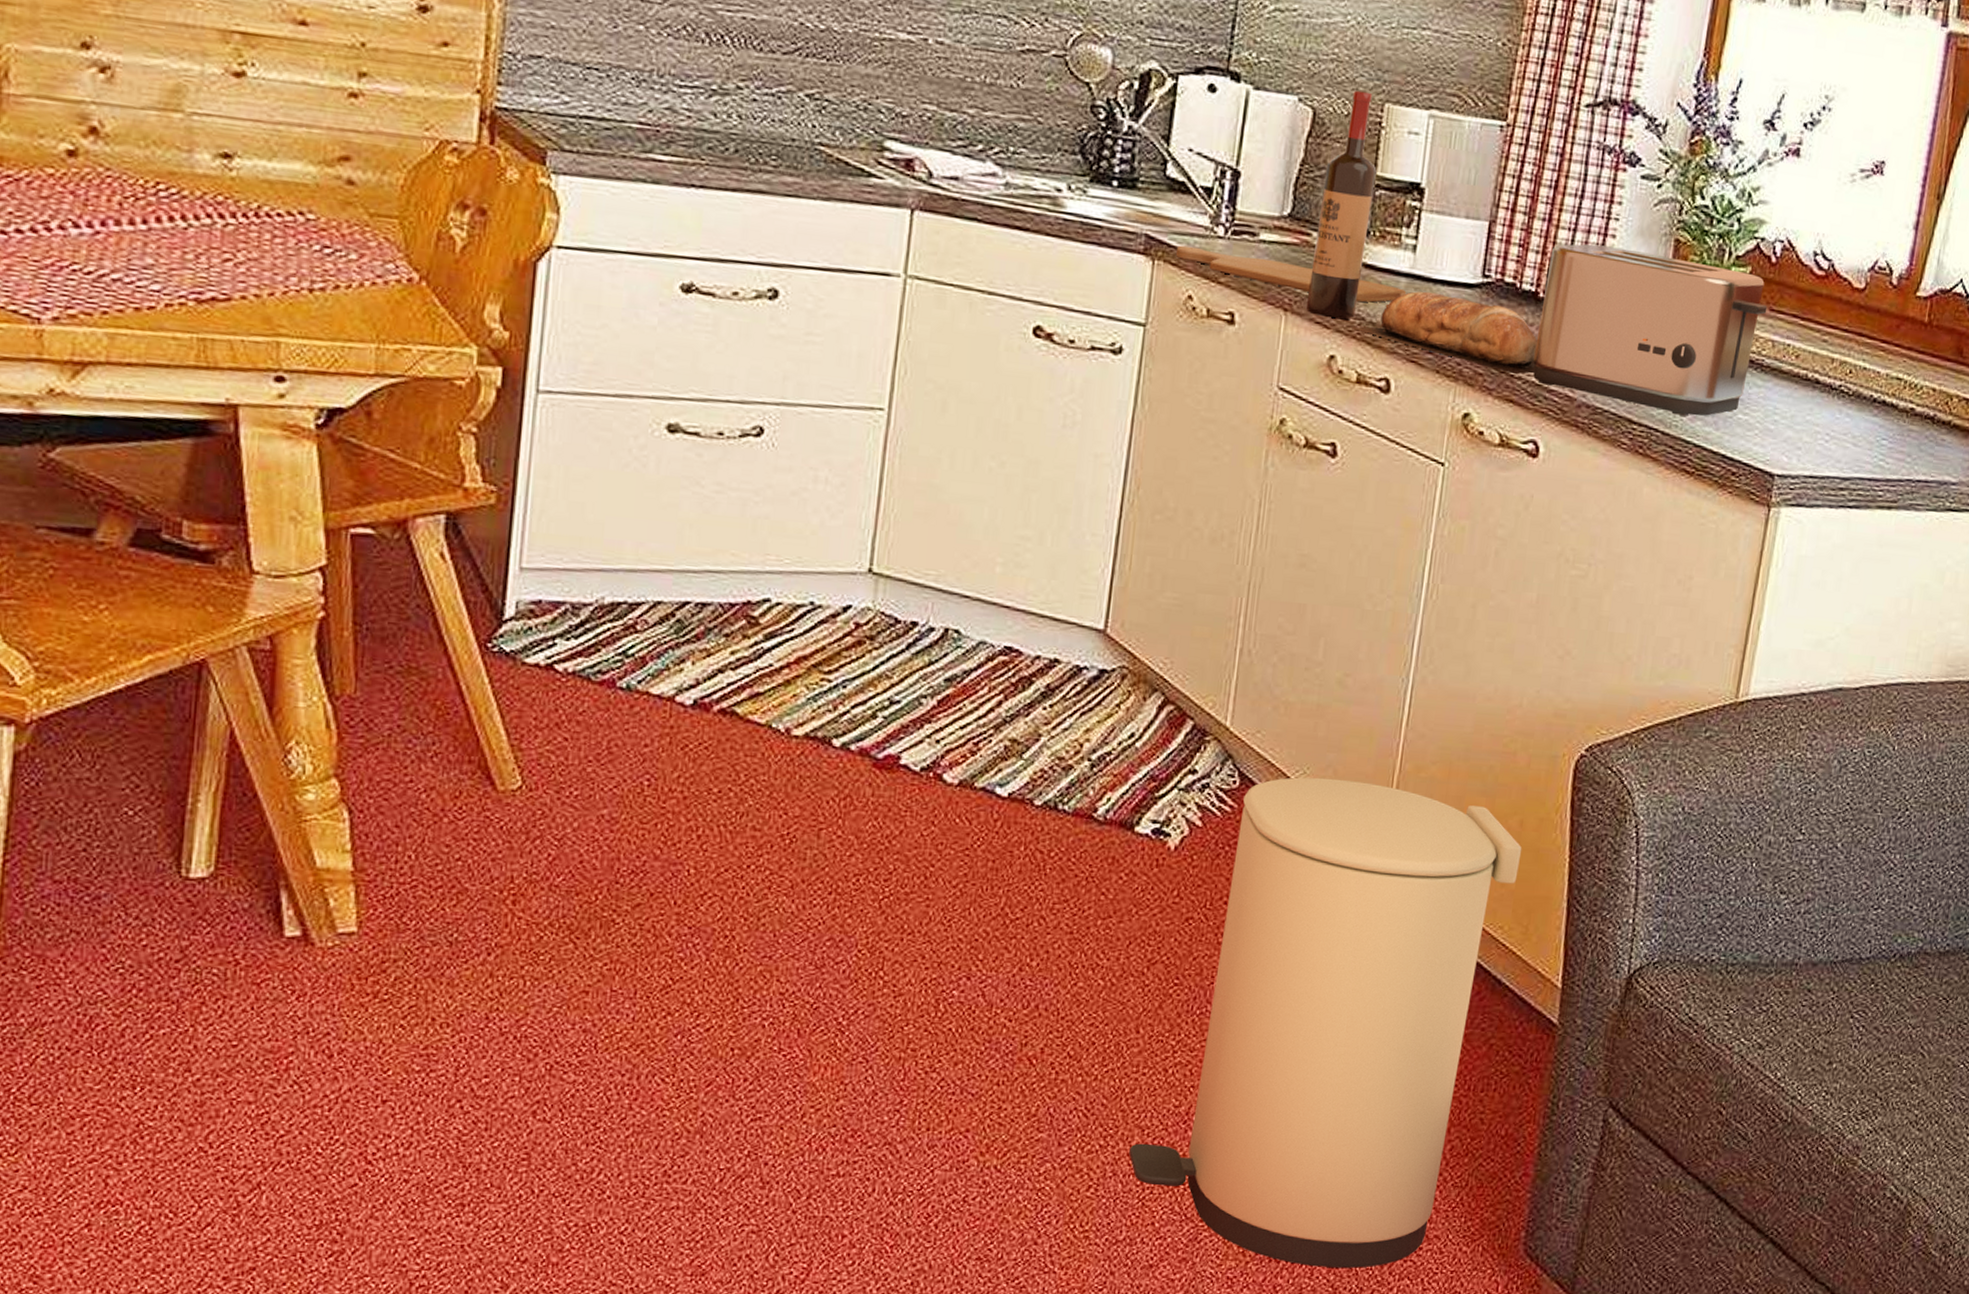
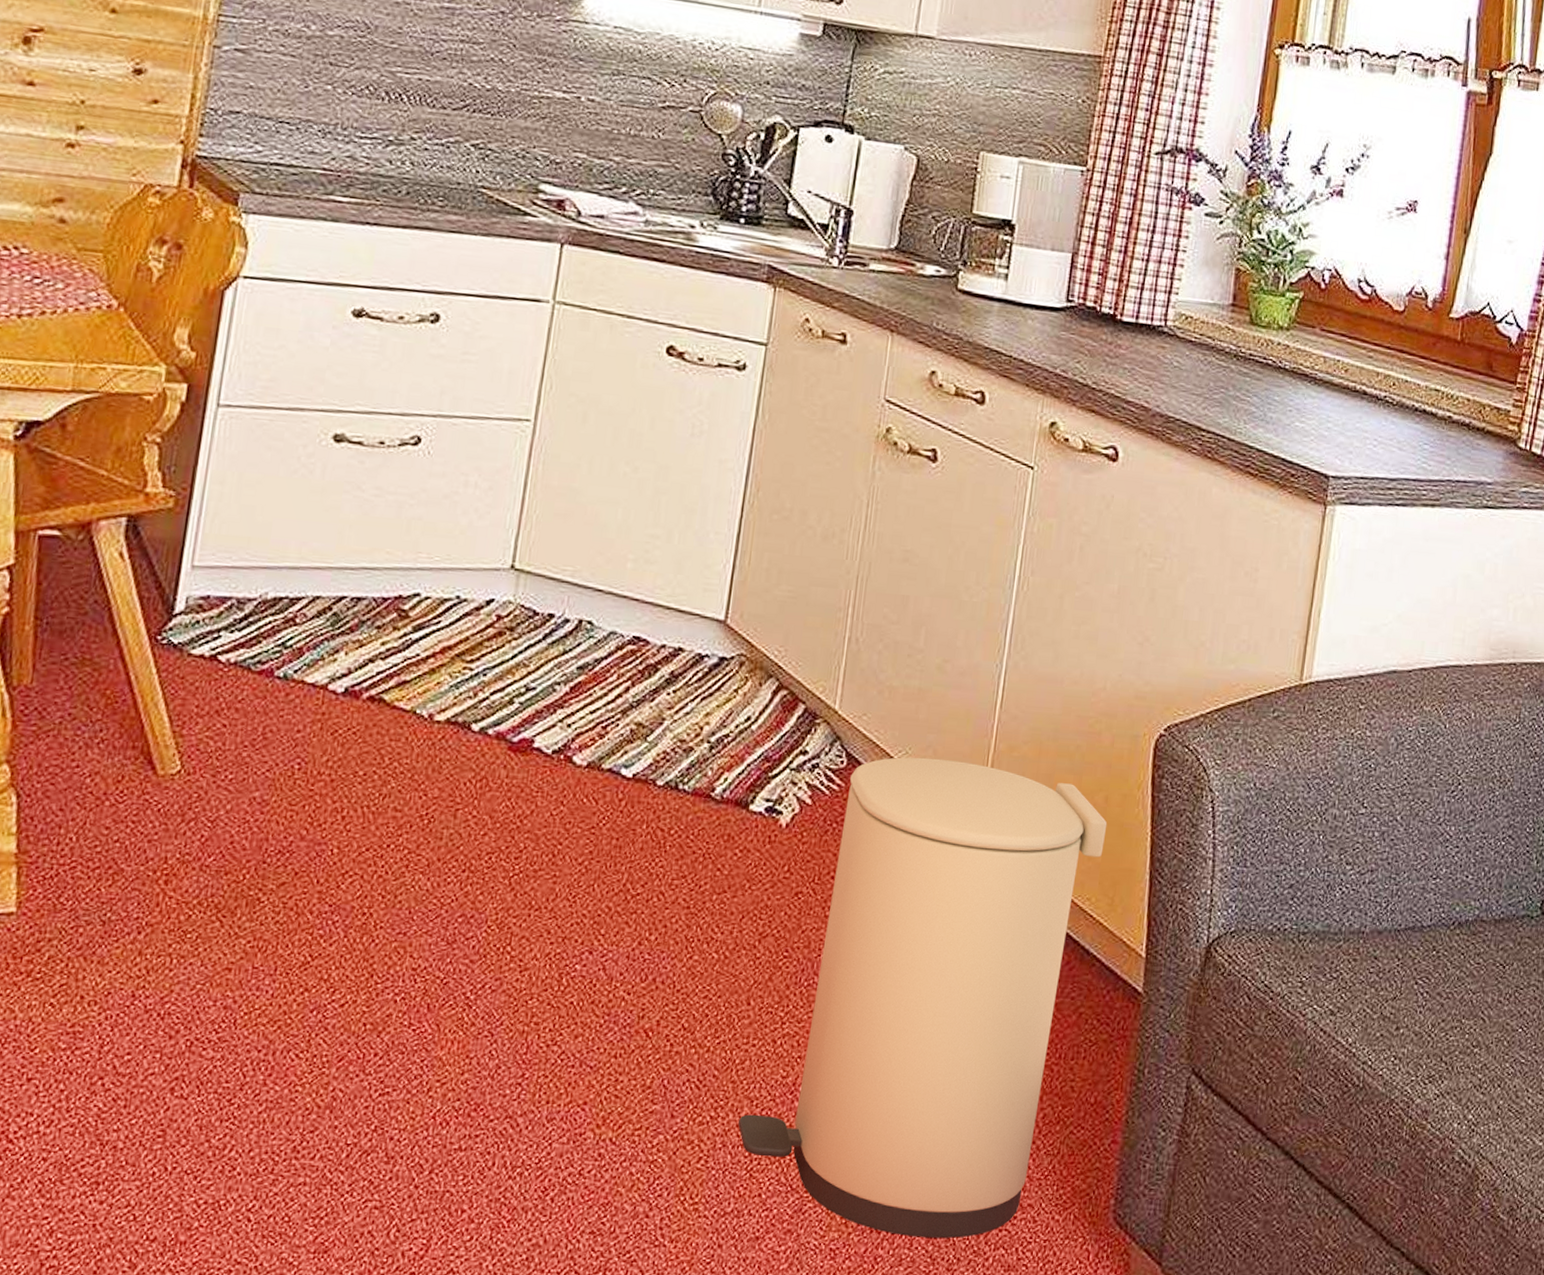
chopping board: present [1175,245,1407,303] -> none [794,274,1000,324]
wine bottle: present [1306,90,1377,320] -> none [910,140,973,340]
bread loaf: present [1346,291,1538,375] -> none [946,314,1116,388]
toaster: present [1533,244,1768,416] -> none [1112,272,1319,424]

